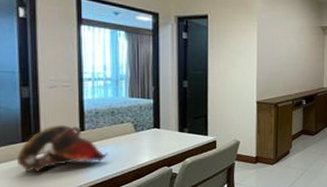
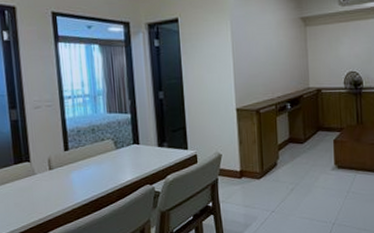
decorative bowl: present [16,124,108,174] -> none [11,145,92,196]

